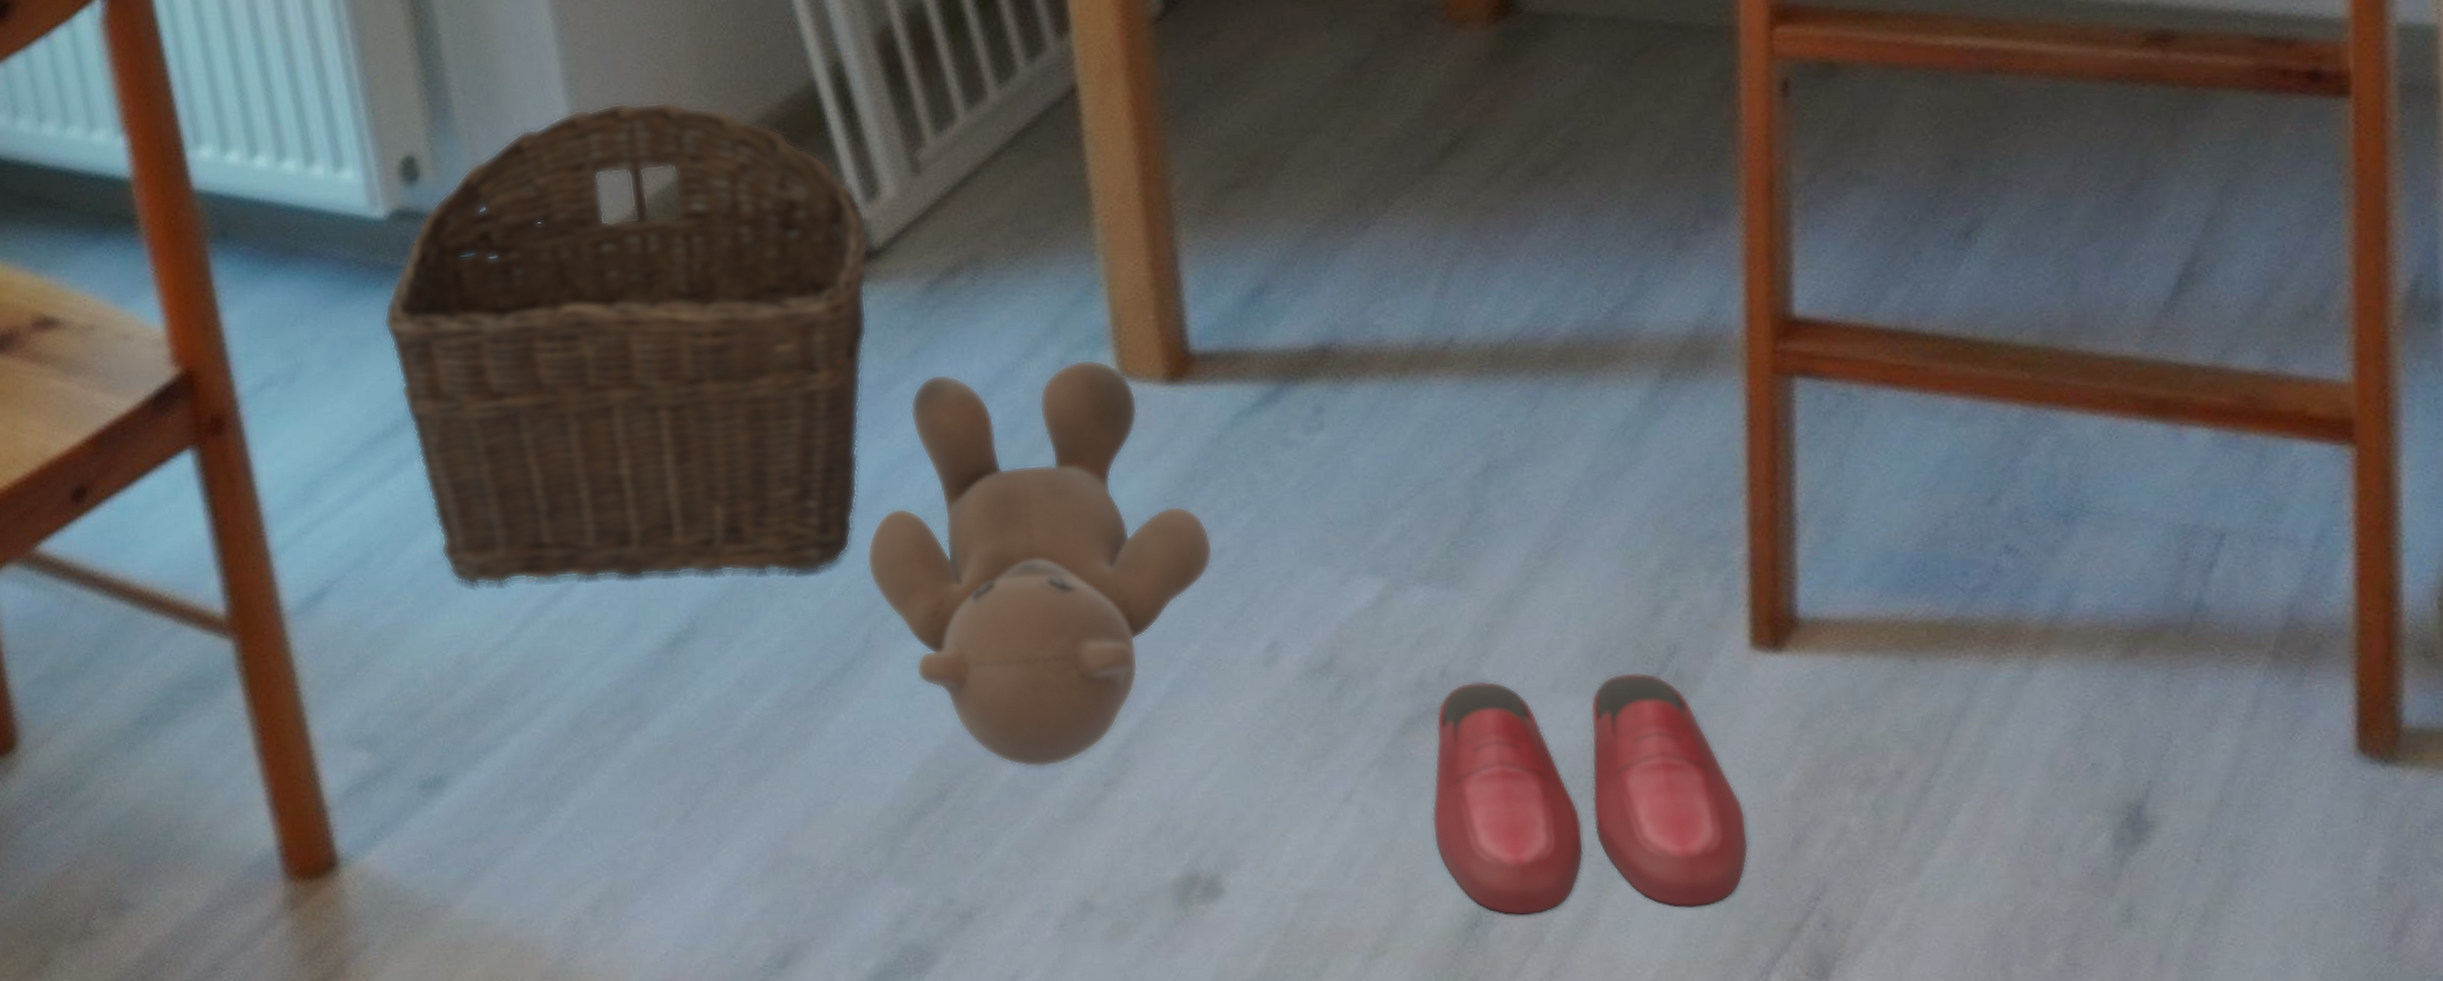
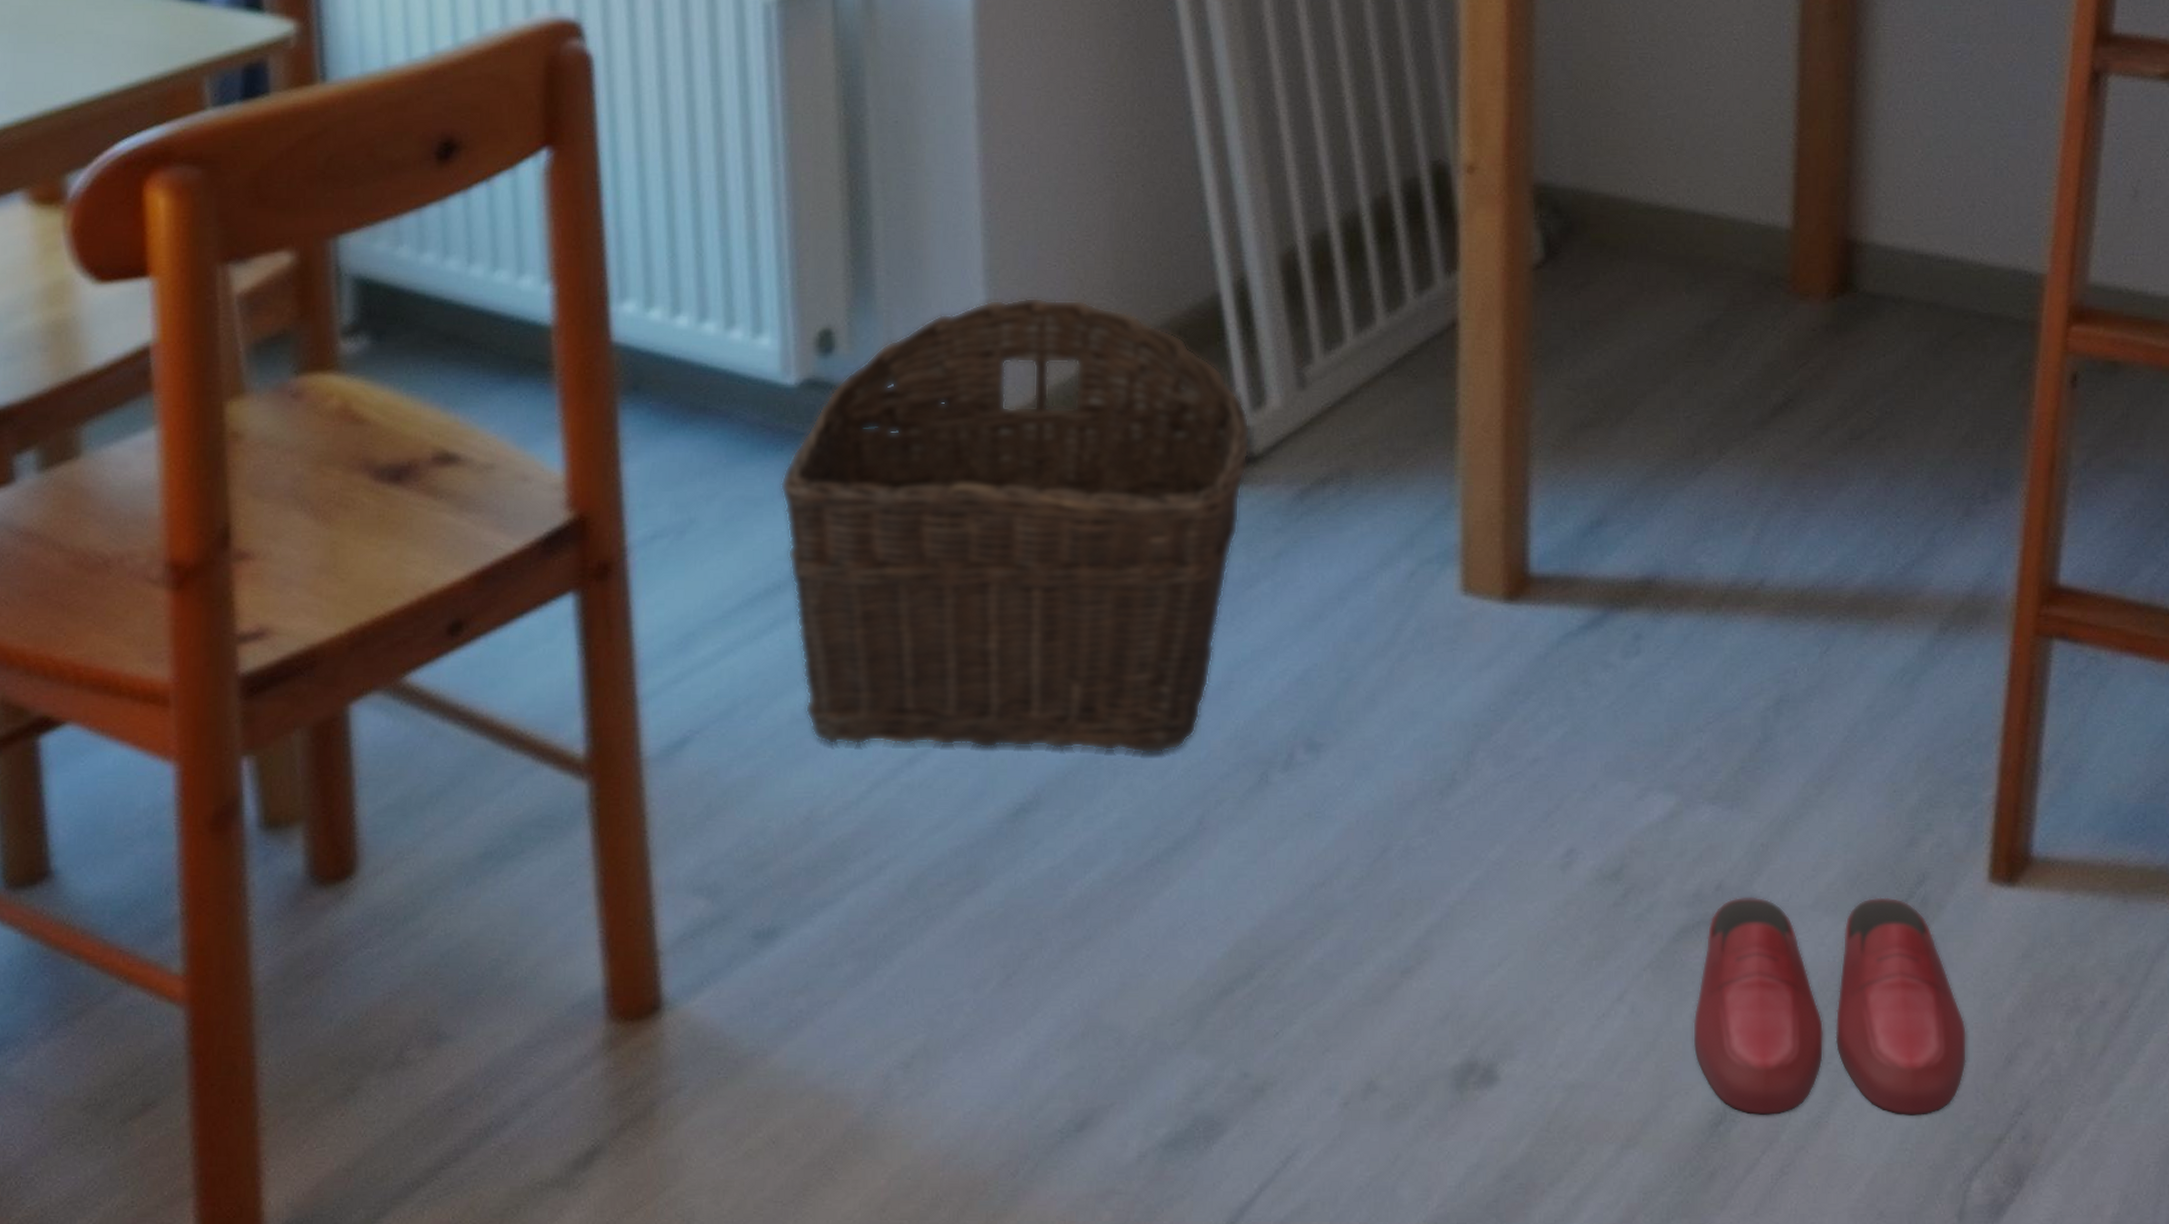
teddy bear: present [866,359,1213,768] -> none [1209,573,1528,952]

